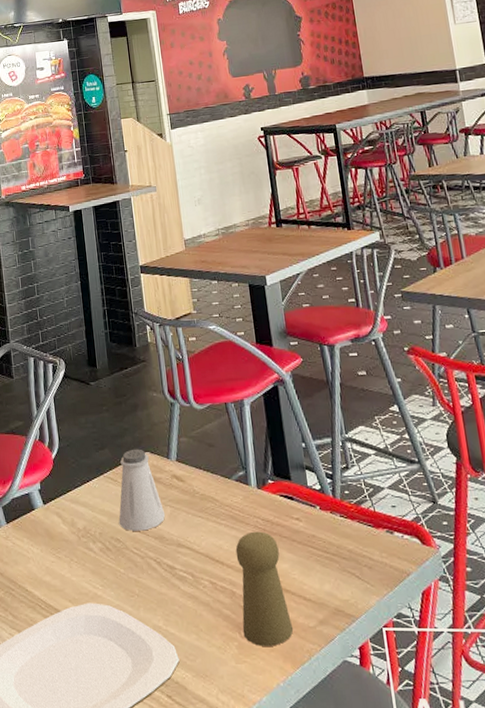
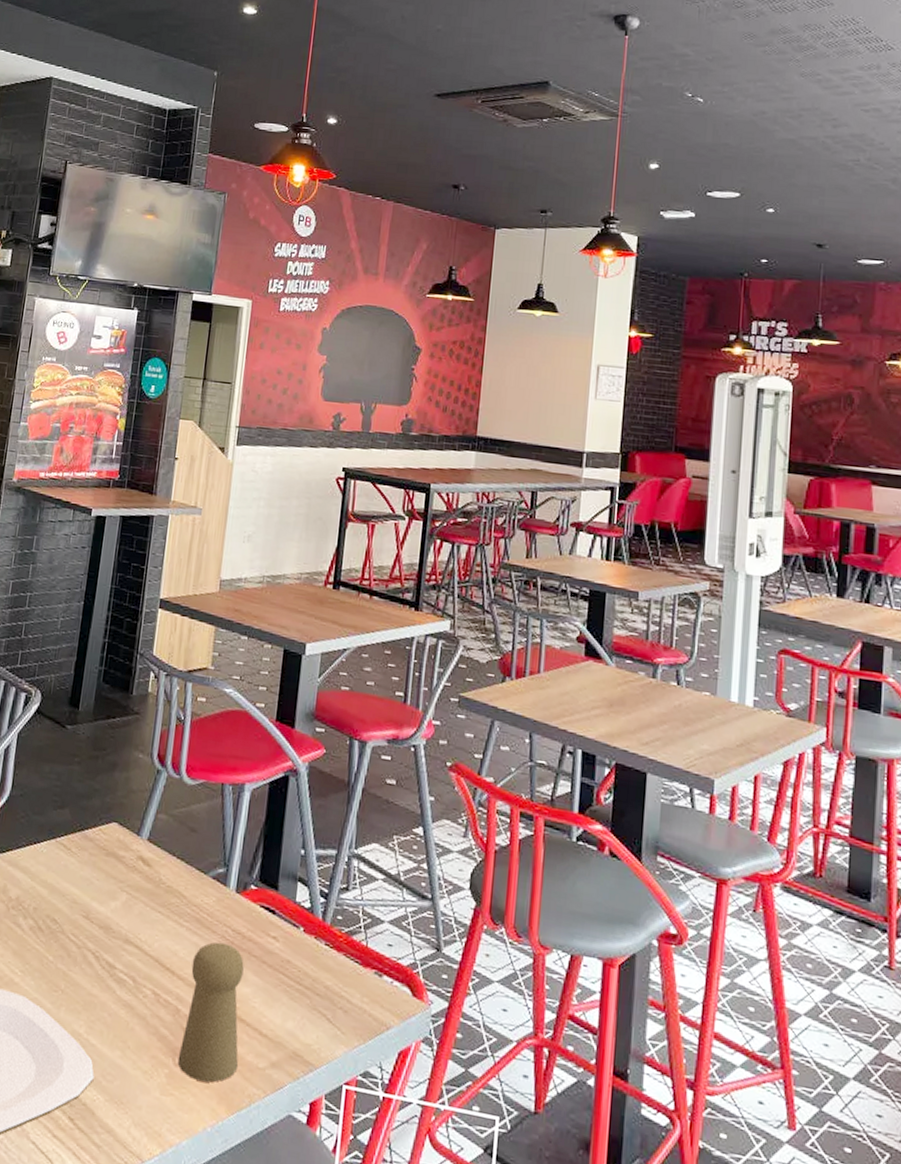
saltshaker: present [119,449,166,531] -> none [60,815,119,917]

